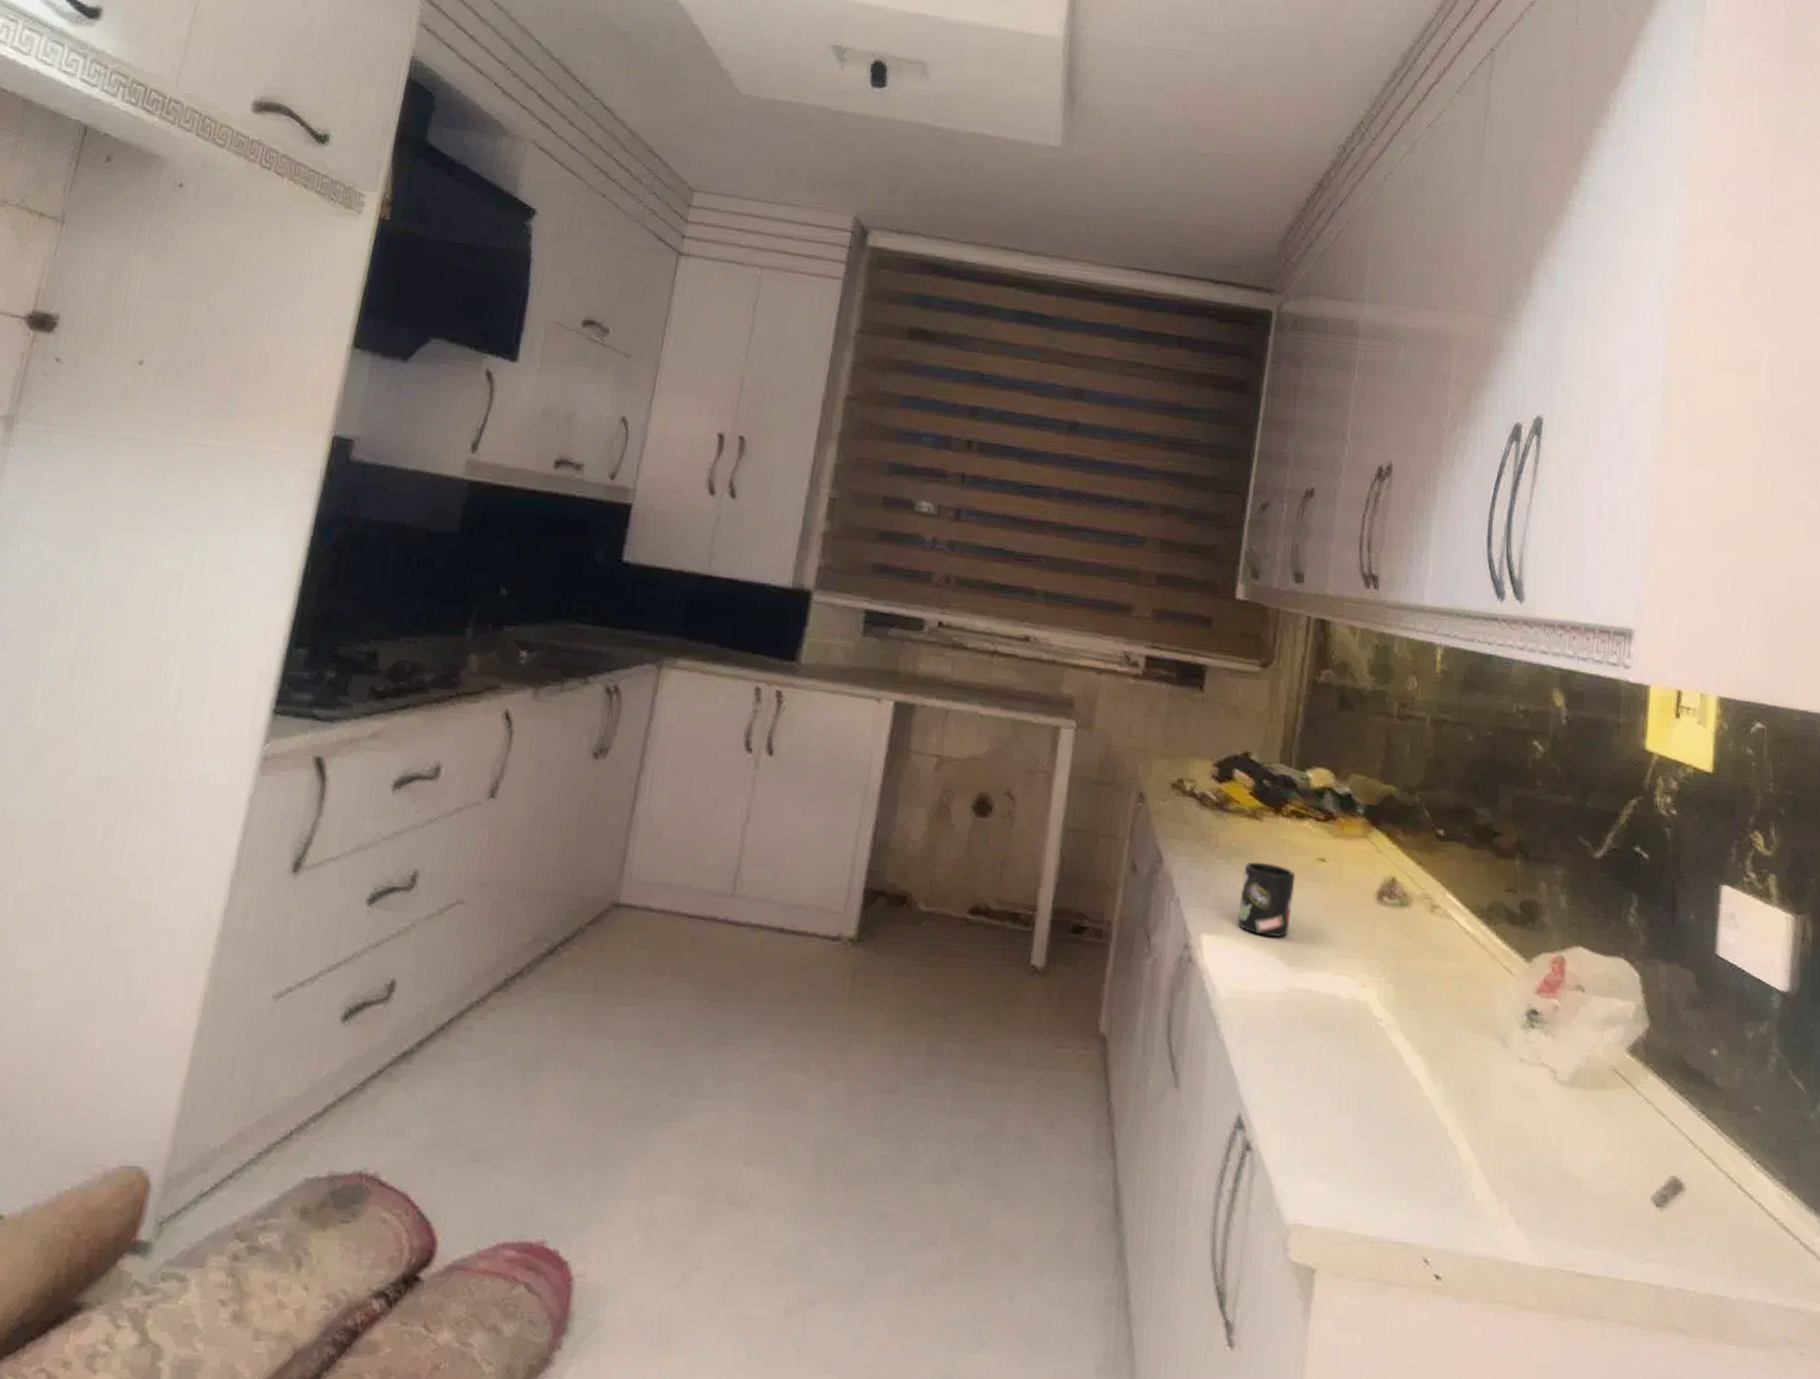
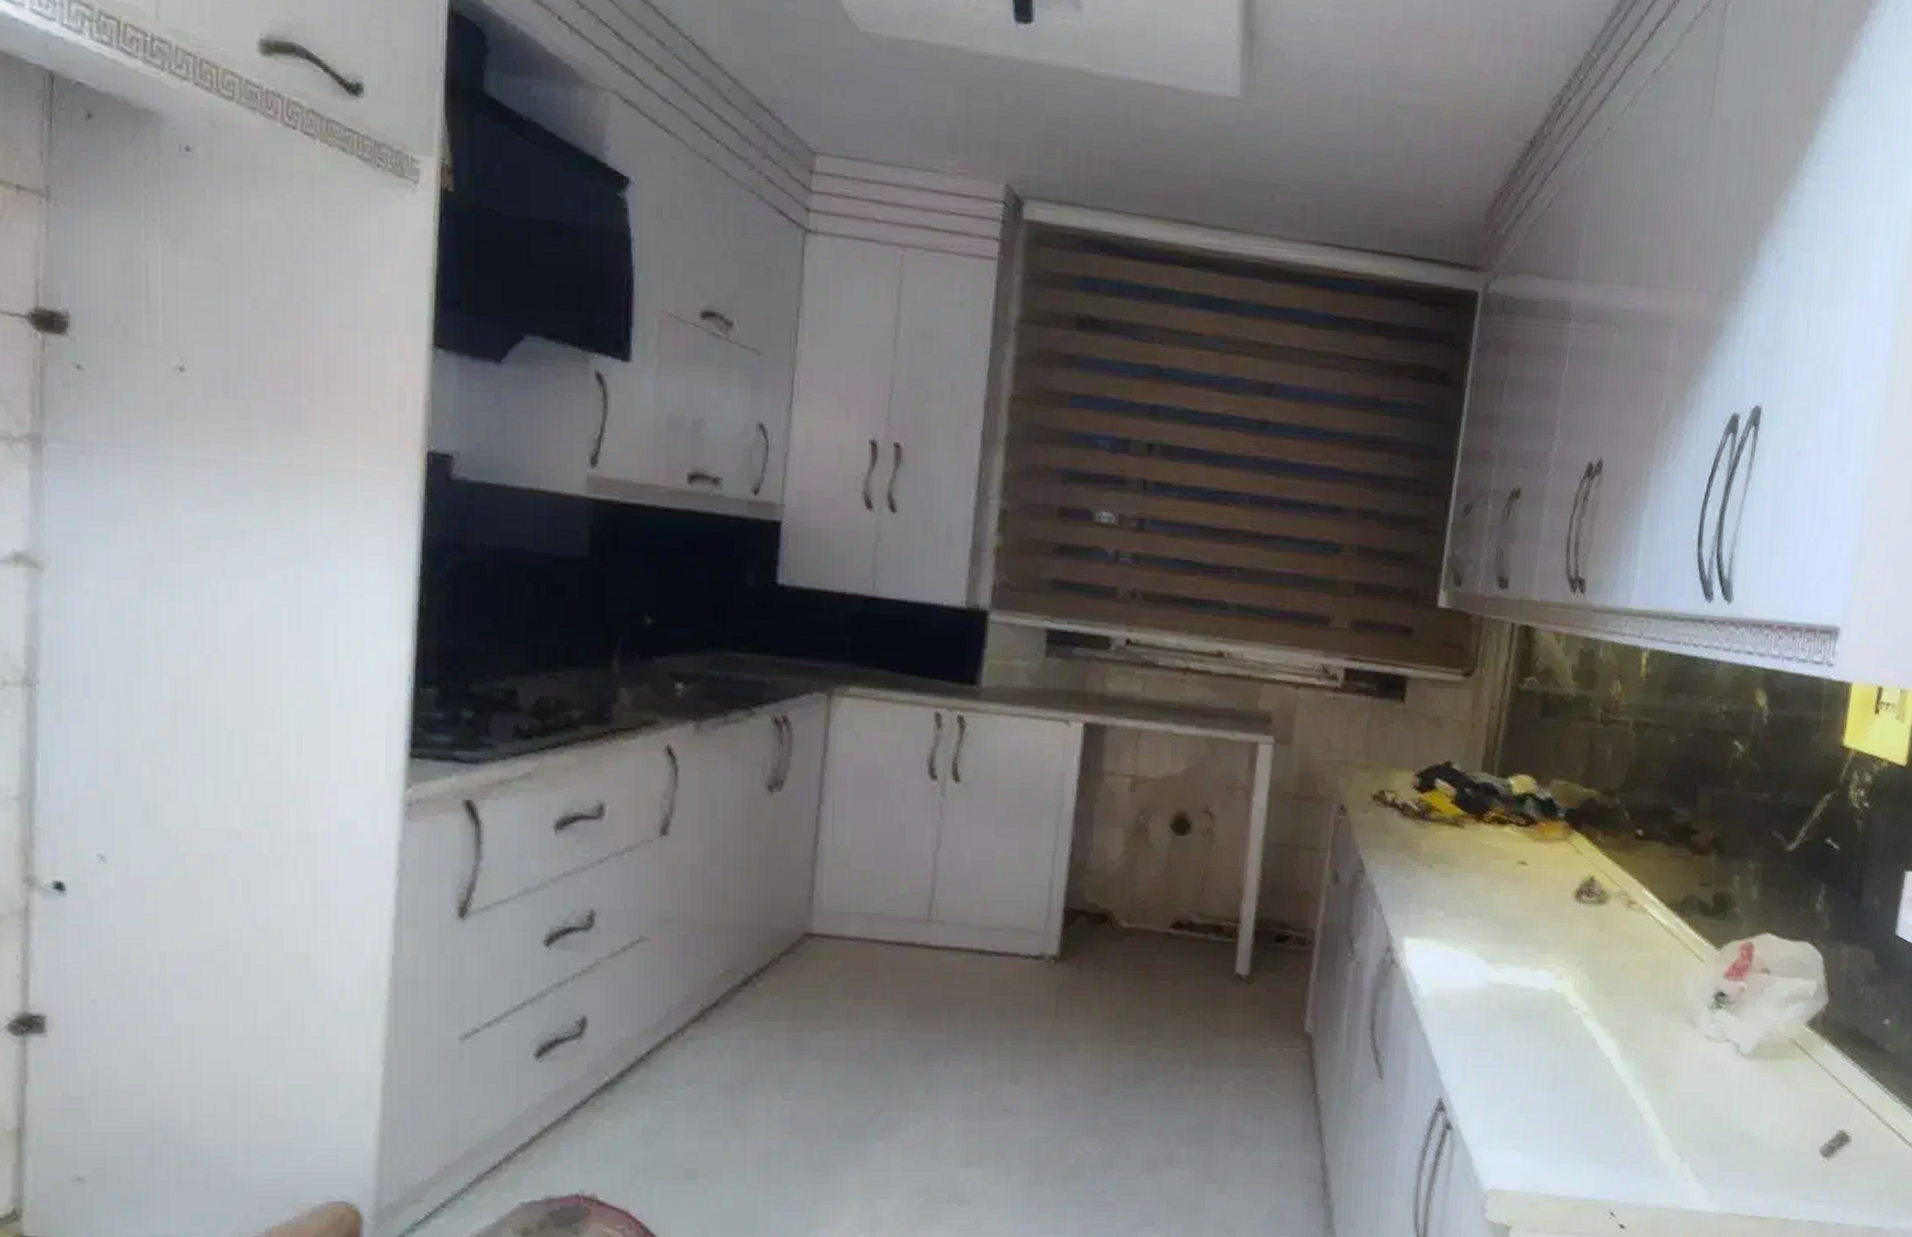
mug: present [1237,861,1296,937] -> none [1438,867,1496,937]

